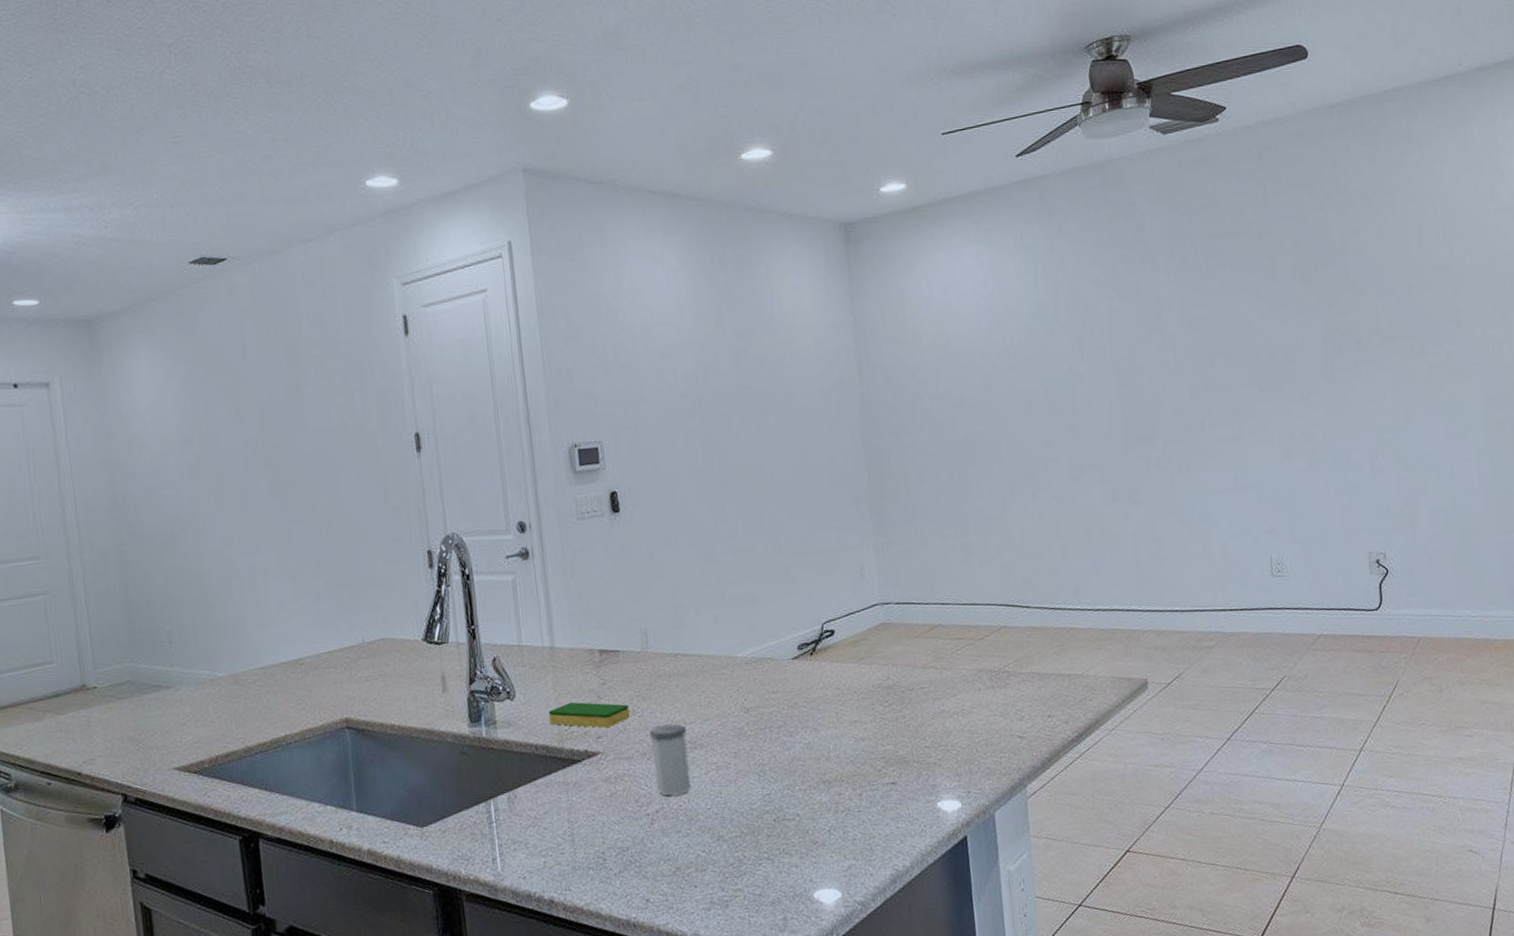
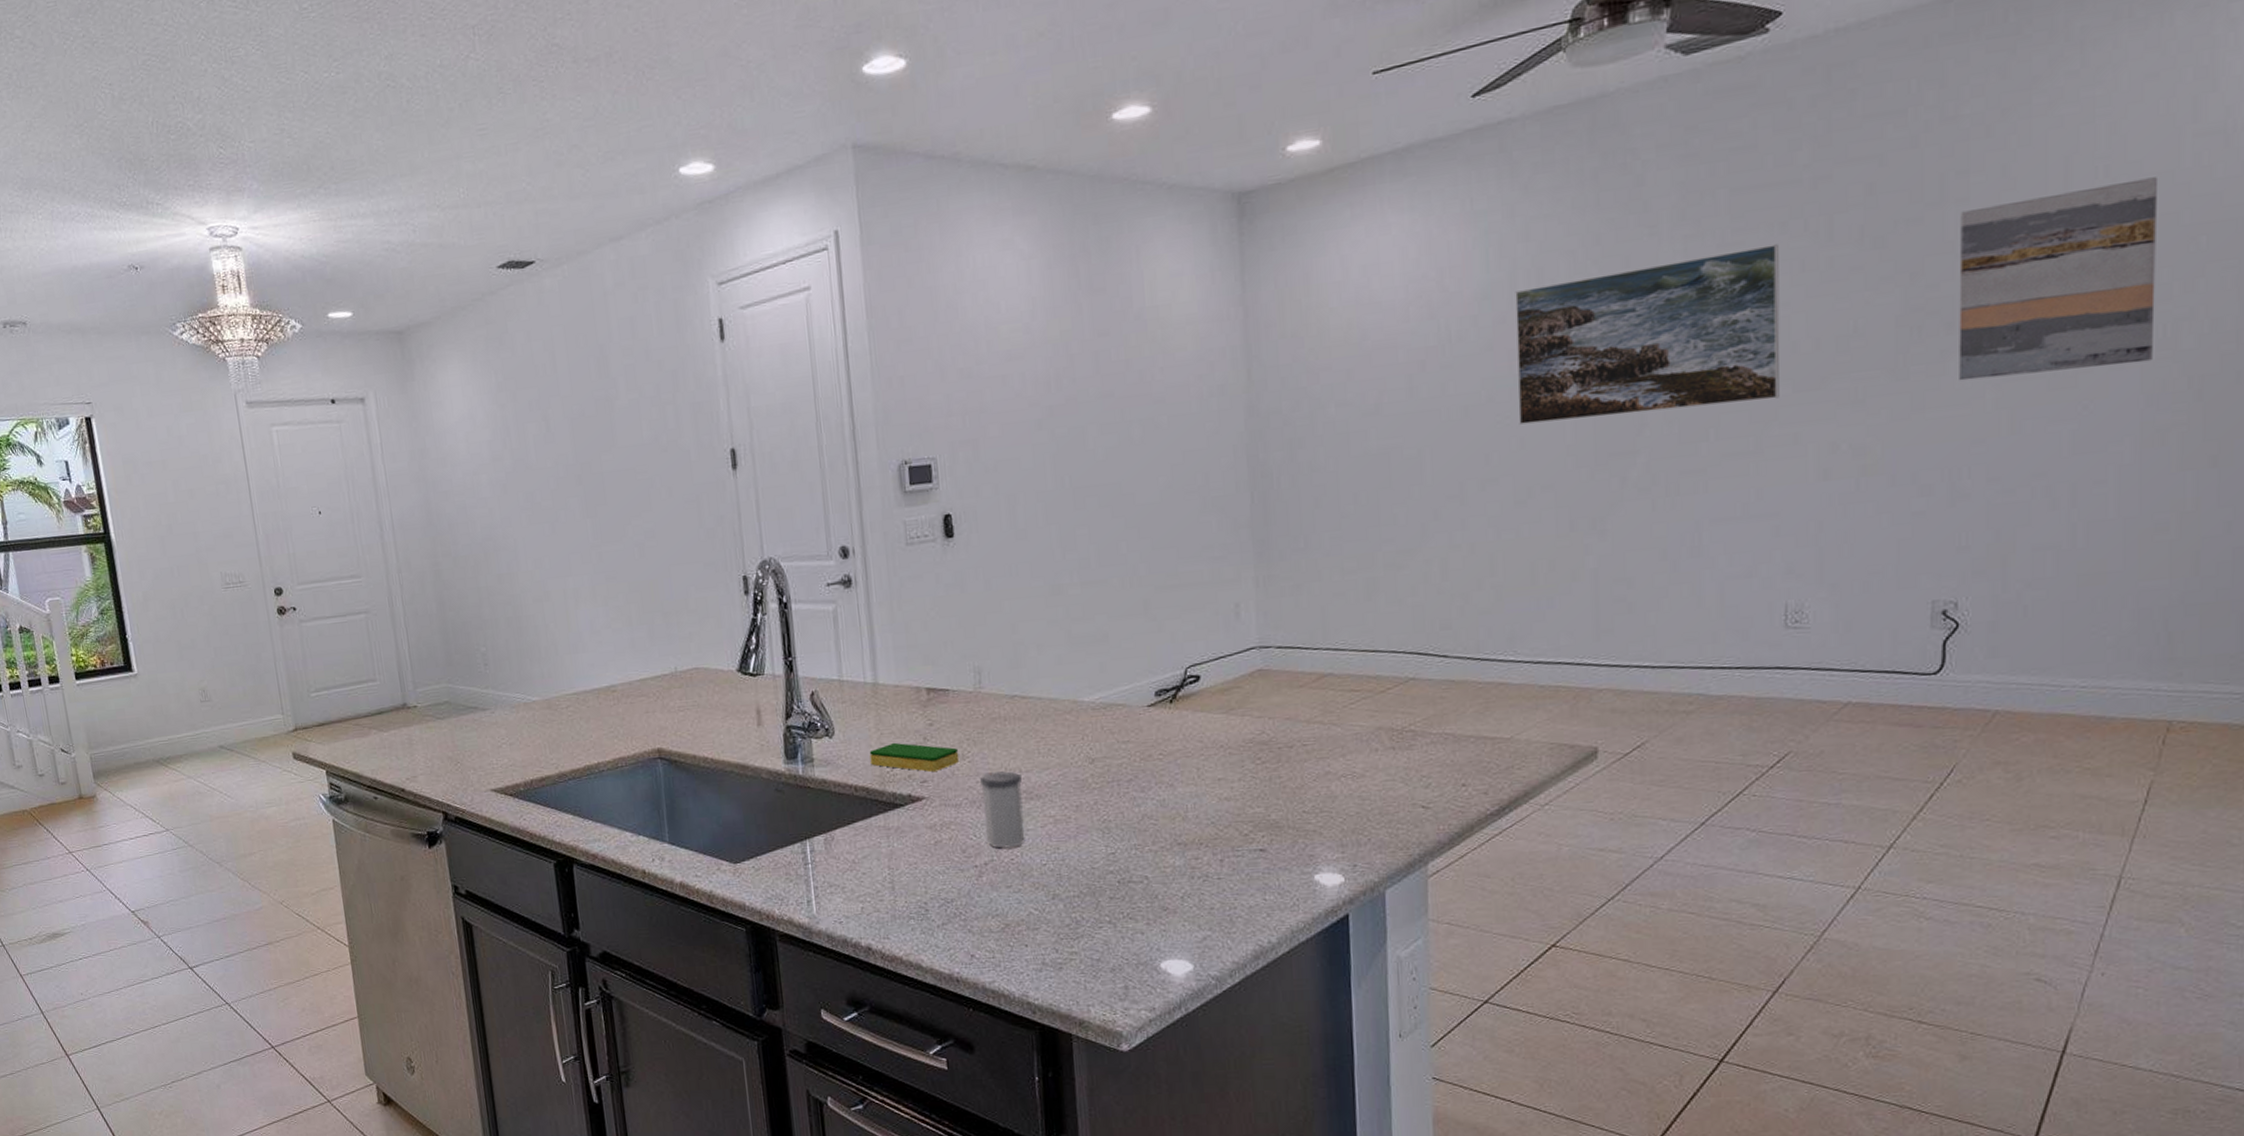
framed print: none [1058,278,1251,415] -> present [1515,244,1780,425]
wall art: none [1356,239,1488,385] -> present [1959,177,2159,381]

